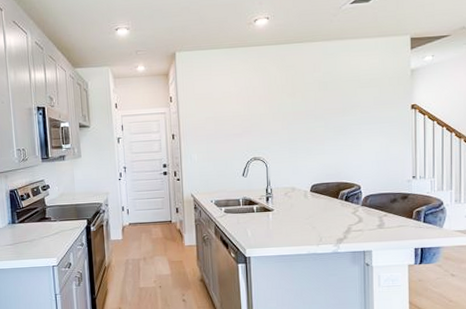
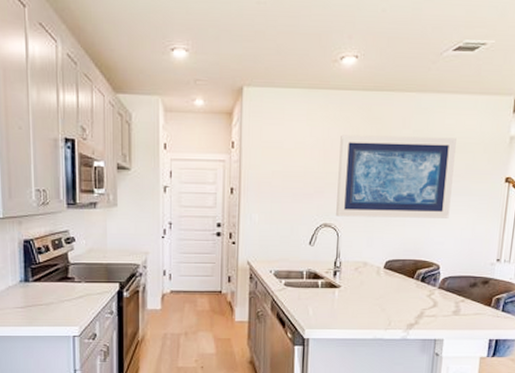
wall art: none [261,75,364,151] -> present [336,134,457,218]

